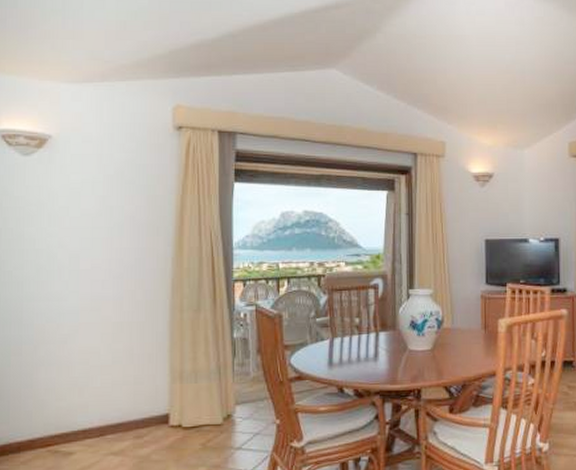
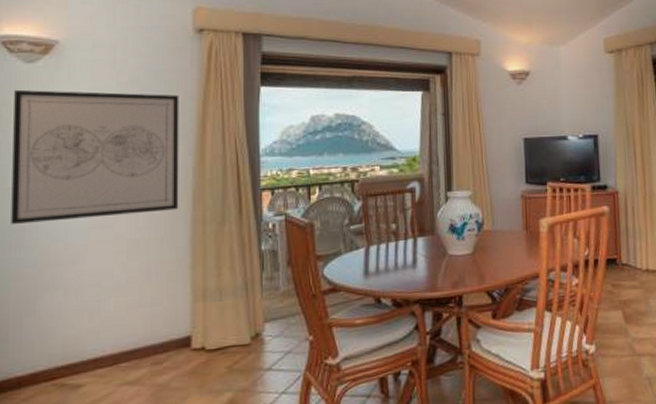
wall art: none [11,180,160,304] -> present [11,89,179,224]

